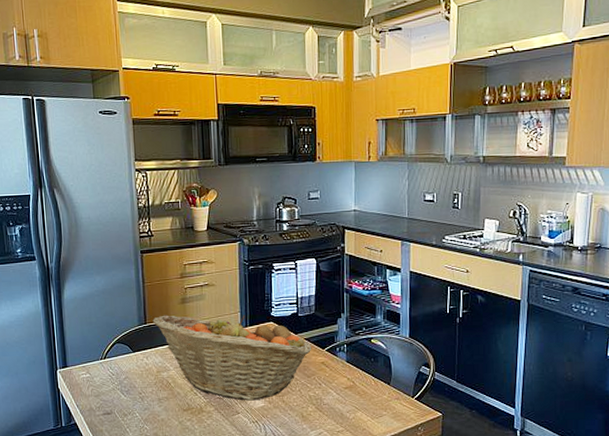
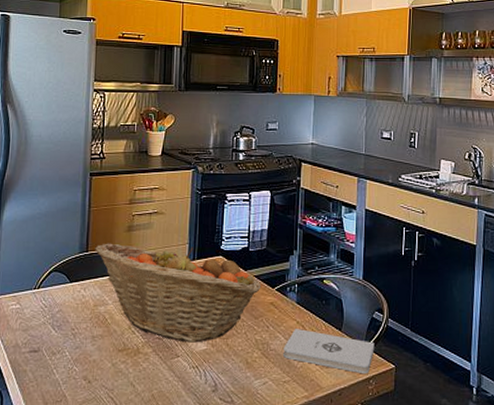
notepad: none [336,385,422,423] -> present [283,329,375,374]

